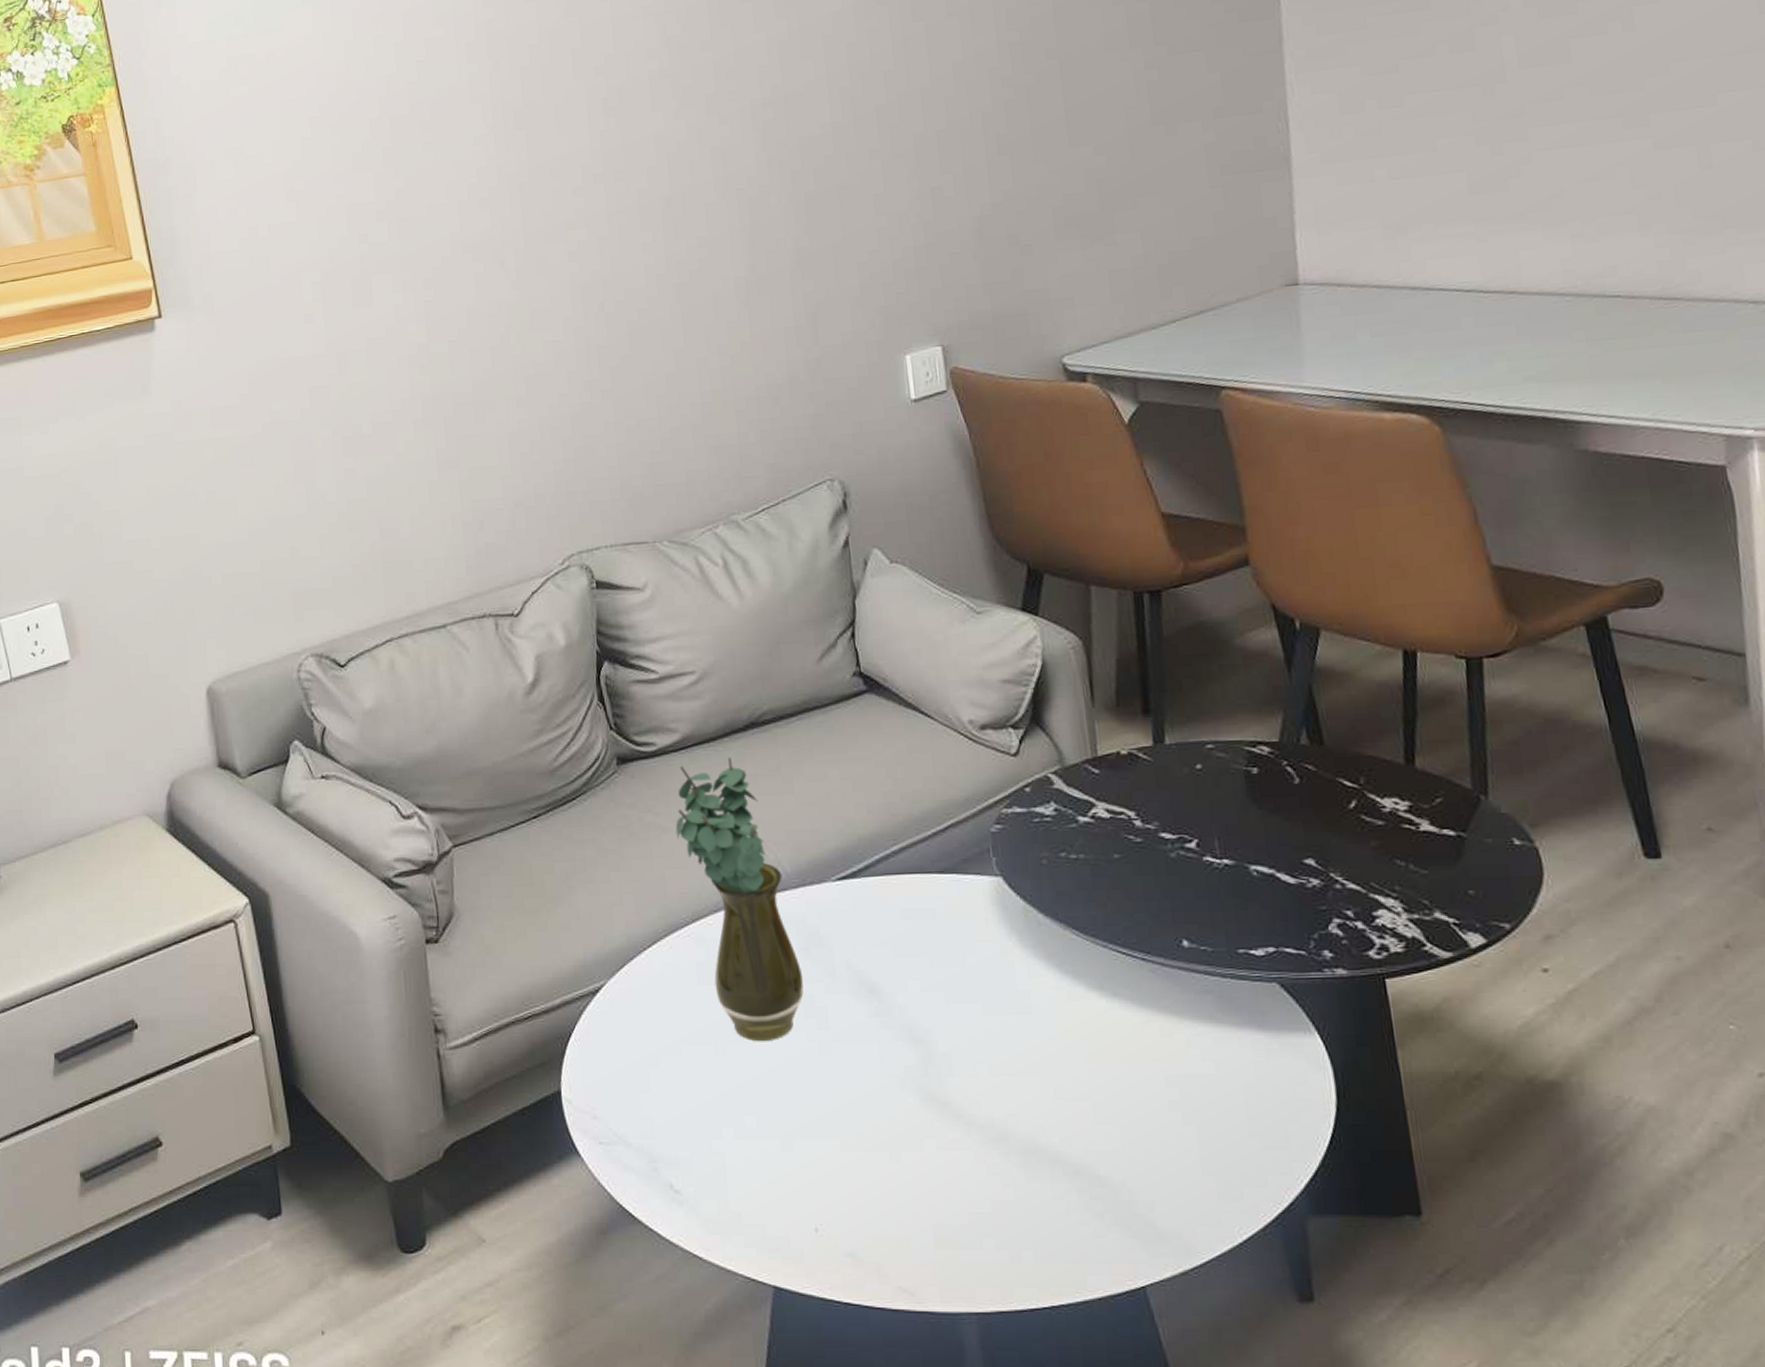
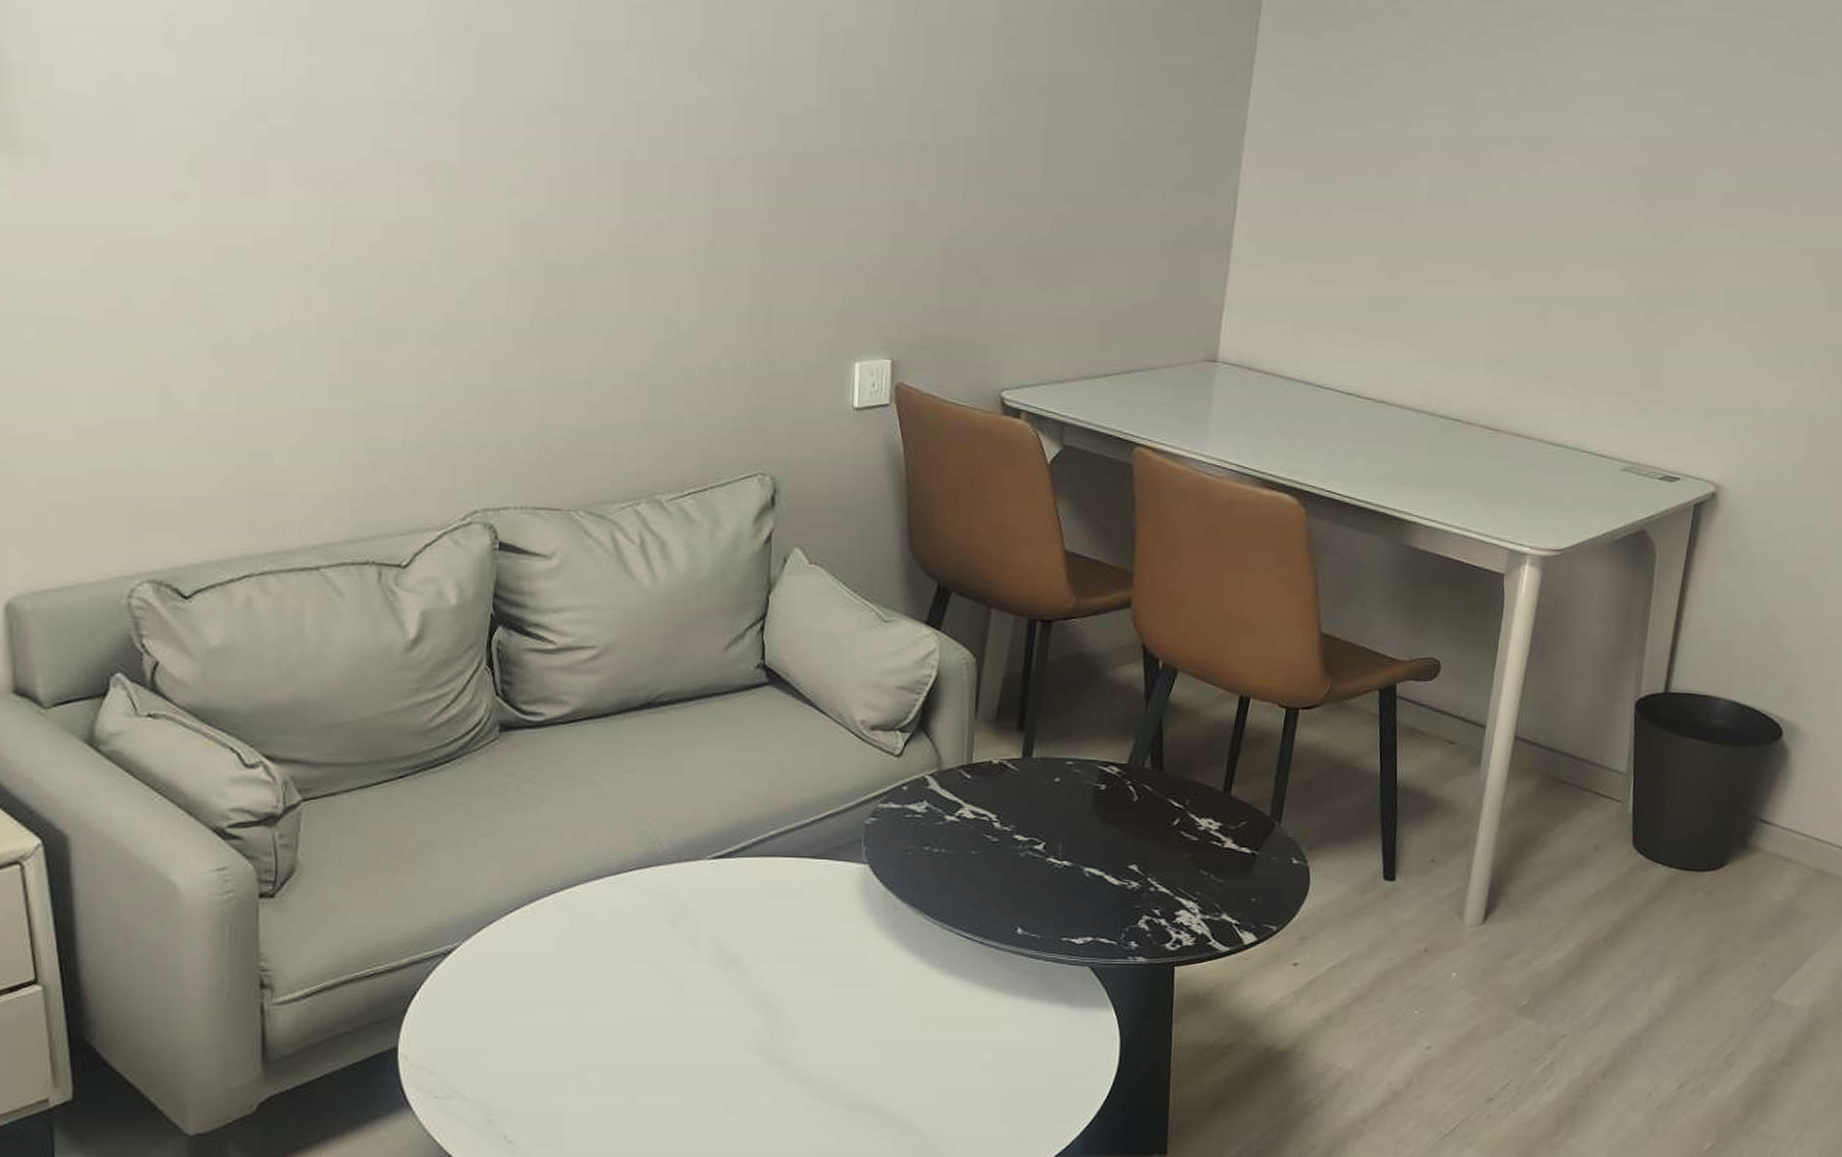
vase: present [675,757,804,1042] -> none [554,734,666,1005]

